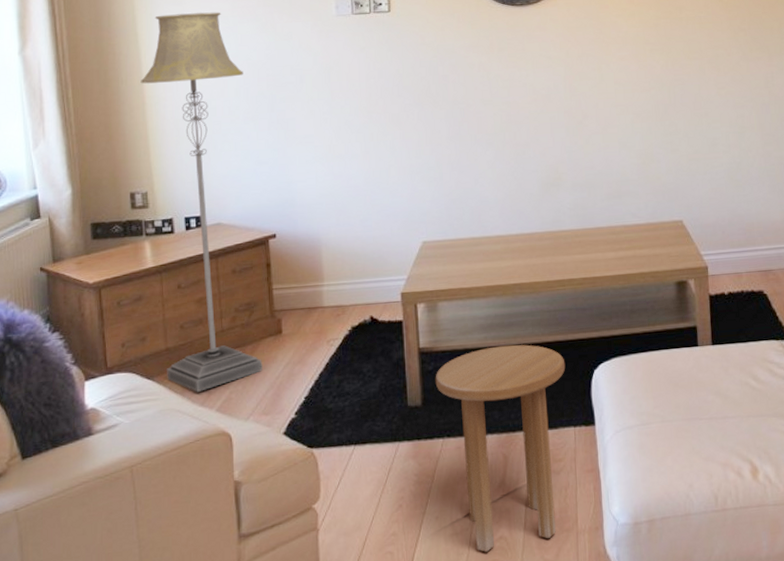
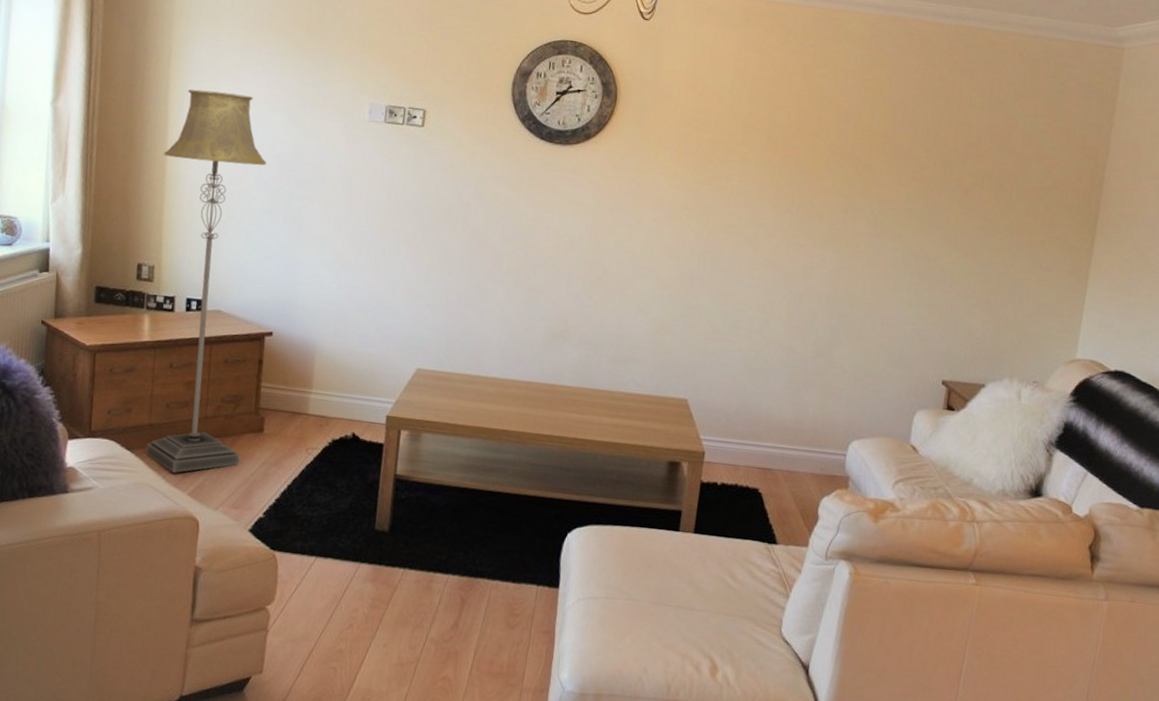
side table: present [435,344,566,552] -> none [405,488,540,690]

